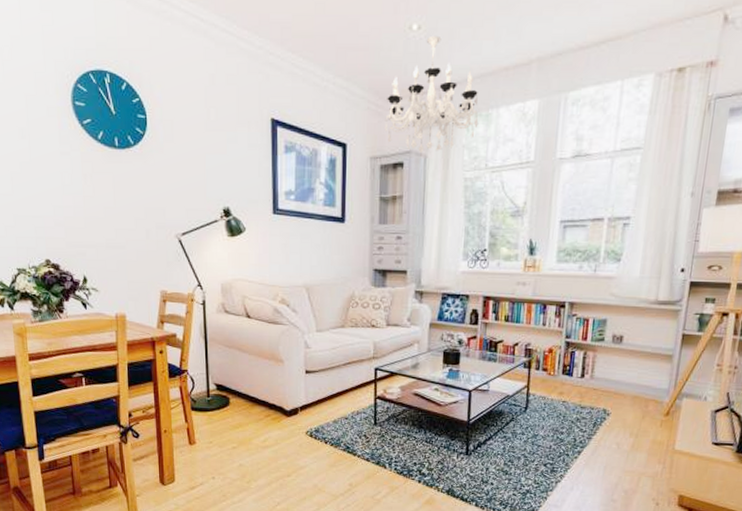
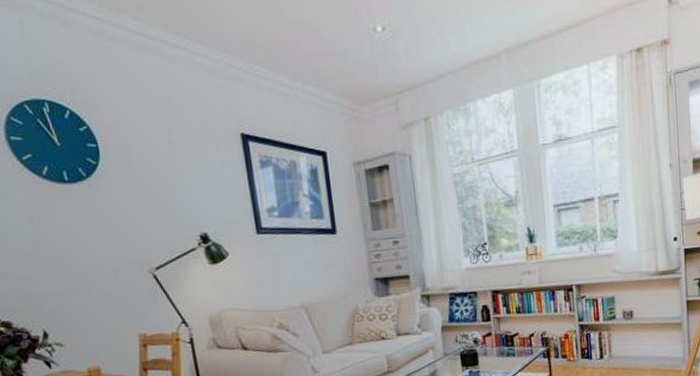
chandelier: present [384,35,479,154] -> none [361,35,458,154]

